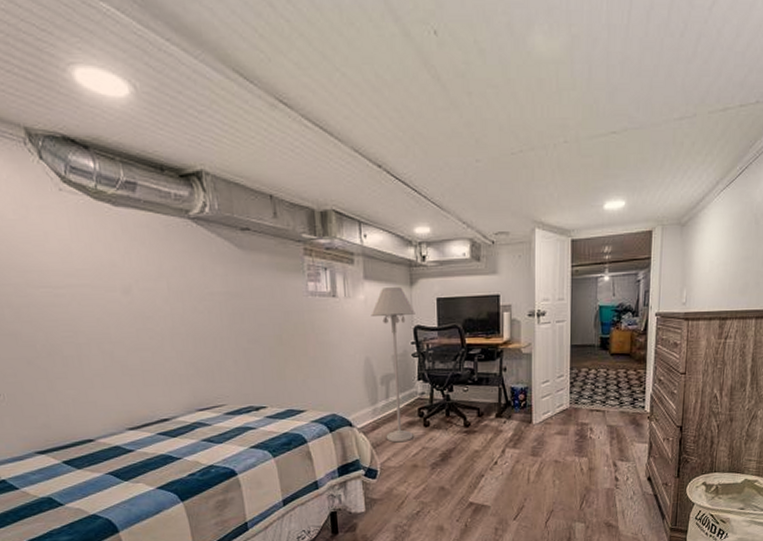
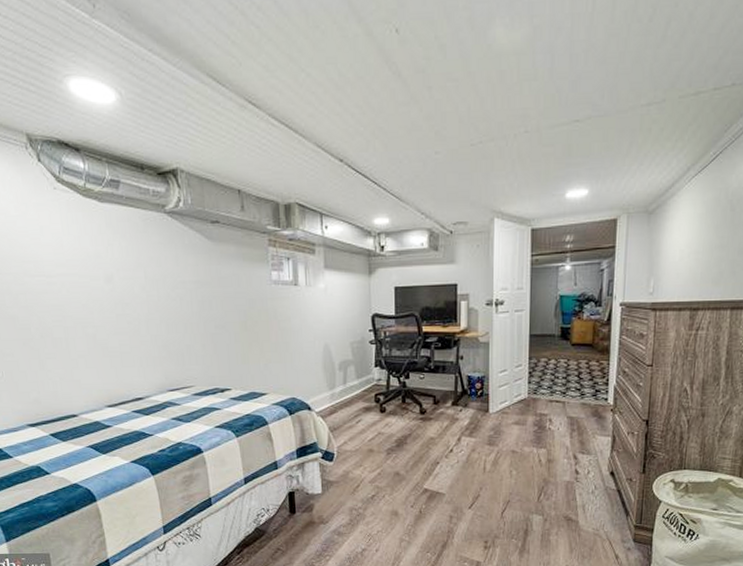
floor lamp: present [371,287,415,443] -> none [330,276,373,427]

